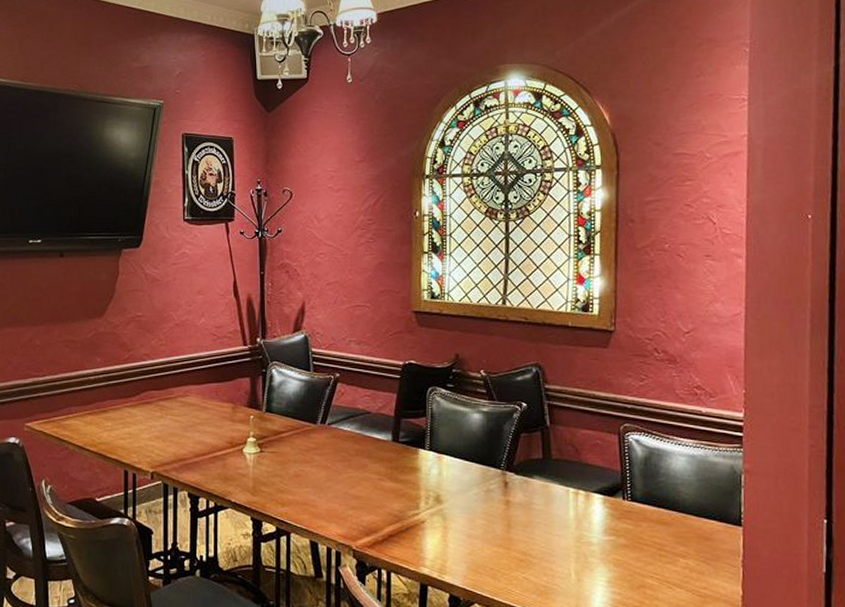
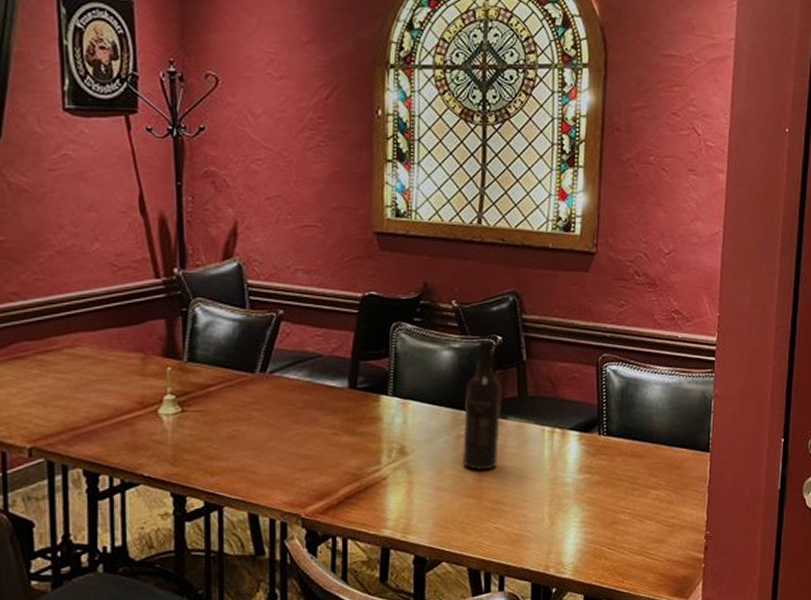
wine bottle: none [491,405,528,522] -> present [461,339,503,470]

